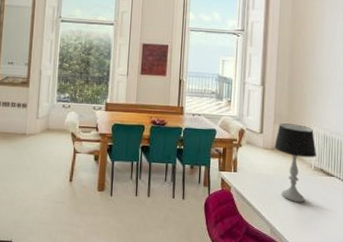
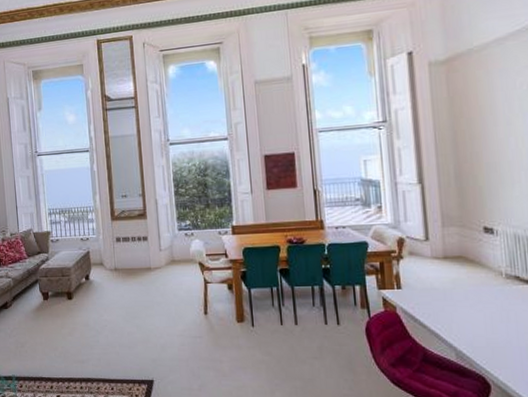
table lamp: present [274,123,317,202] -> none [446,225,508,319]

